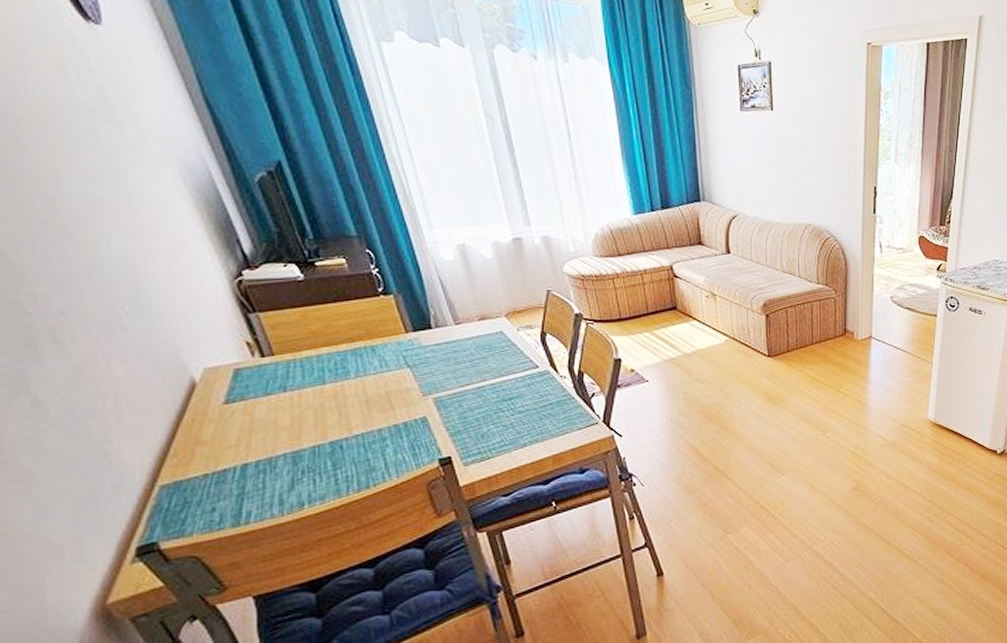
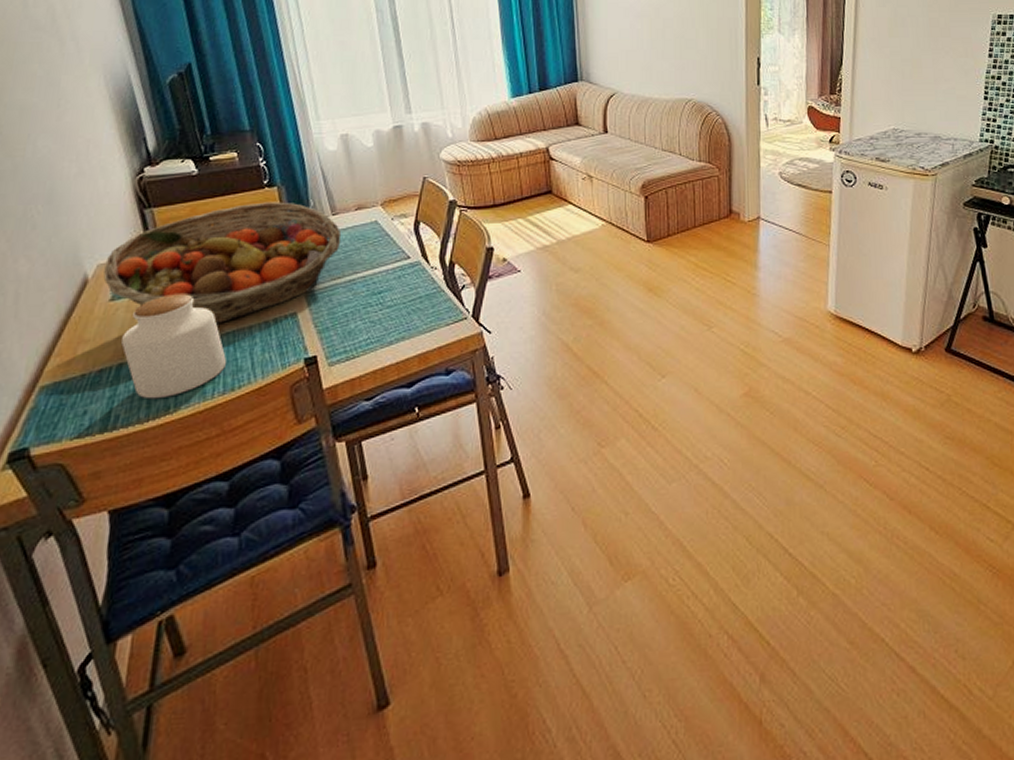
fruit basket: none [213,310,467,427] -> present [103,202,342,324]
jar: none [243,398,359,497] -> present [121,294,227,399]

